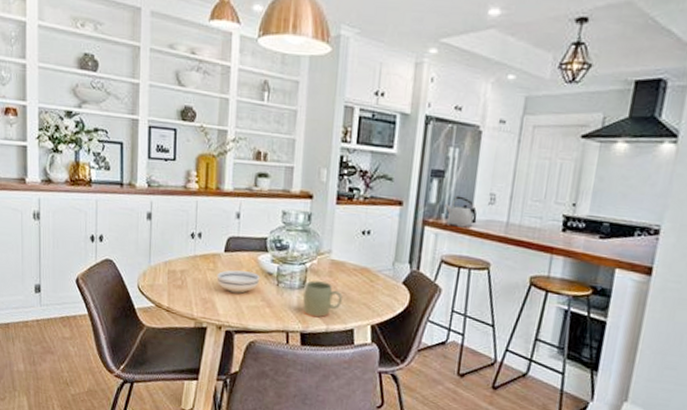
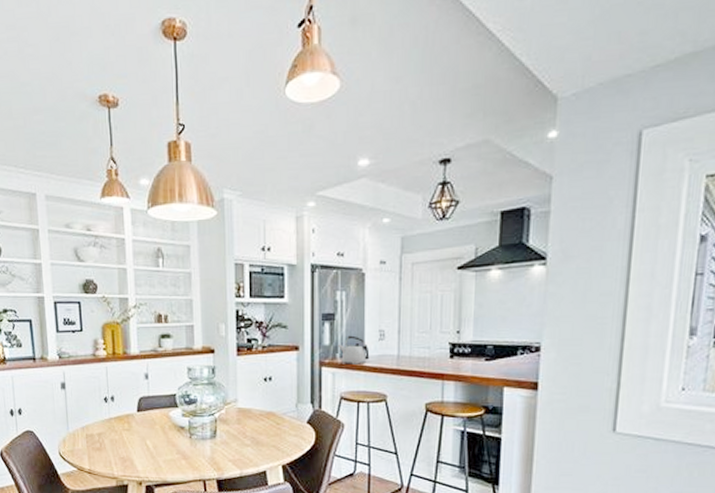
bowl: present [216,270,260,294] -> none [132,428,173,449]
mug: present [302,280,342,318] -> none [216,429,252,464]

